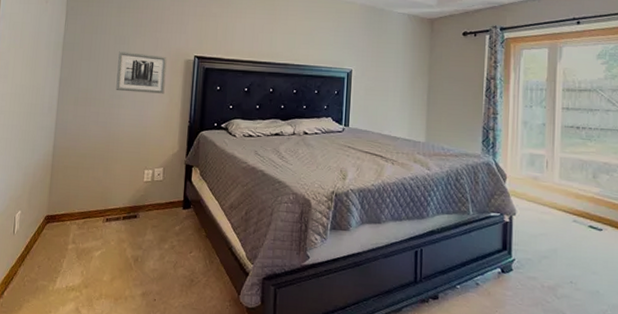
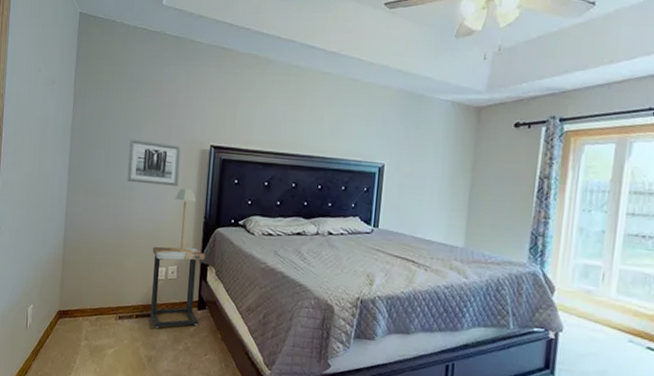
side table: none [137,150,190,228] -> present [151,246,205,328]
table lamp: none [157,95,181,155] -> present [171,188,196,253]

